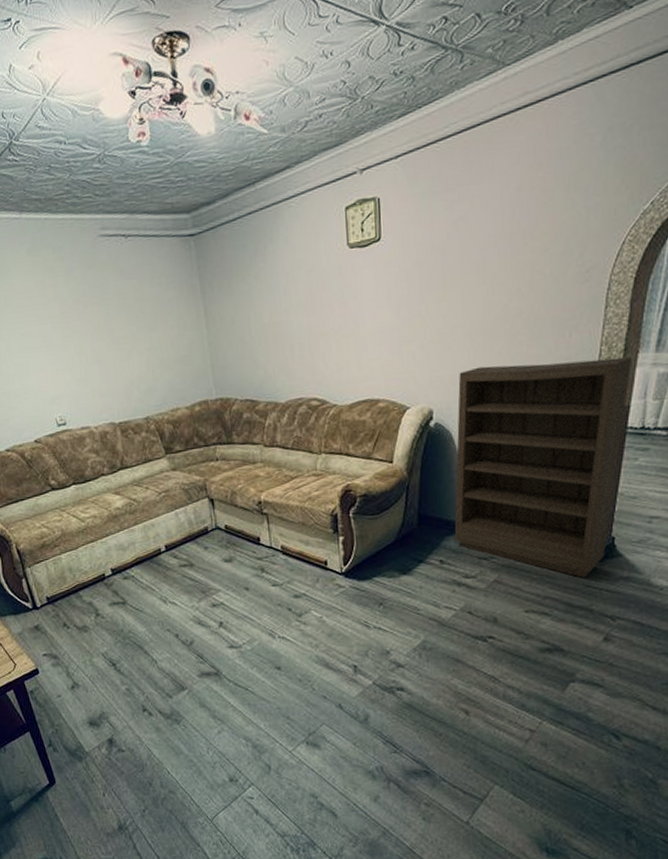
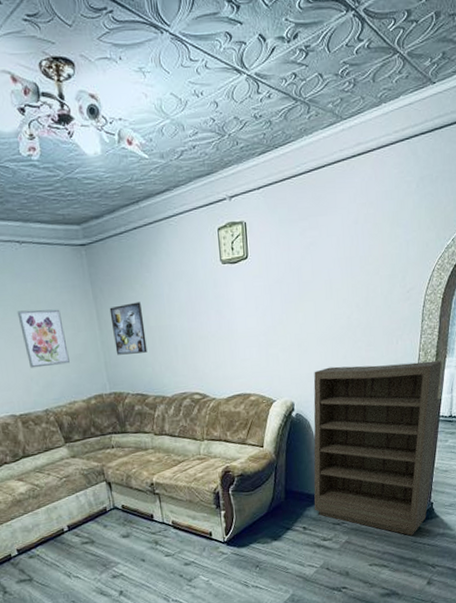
wall art: none [120,307,174,372] -> present [17,309,70,368]
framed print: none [218,296,259,356] -> present [109,302,148,355]

